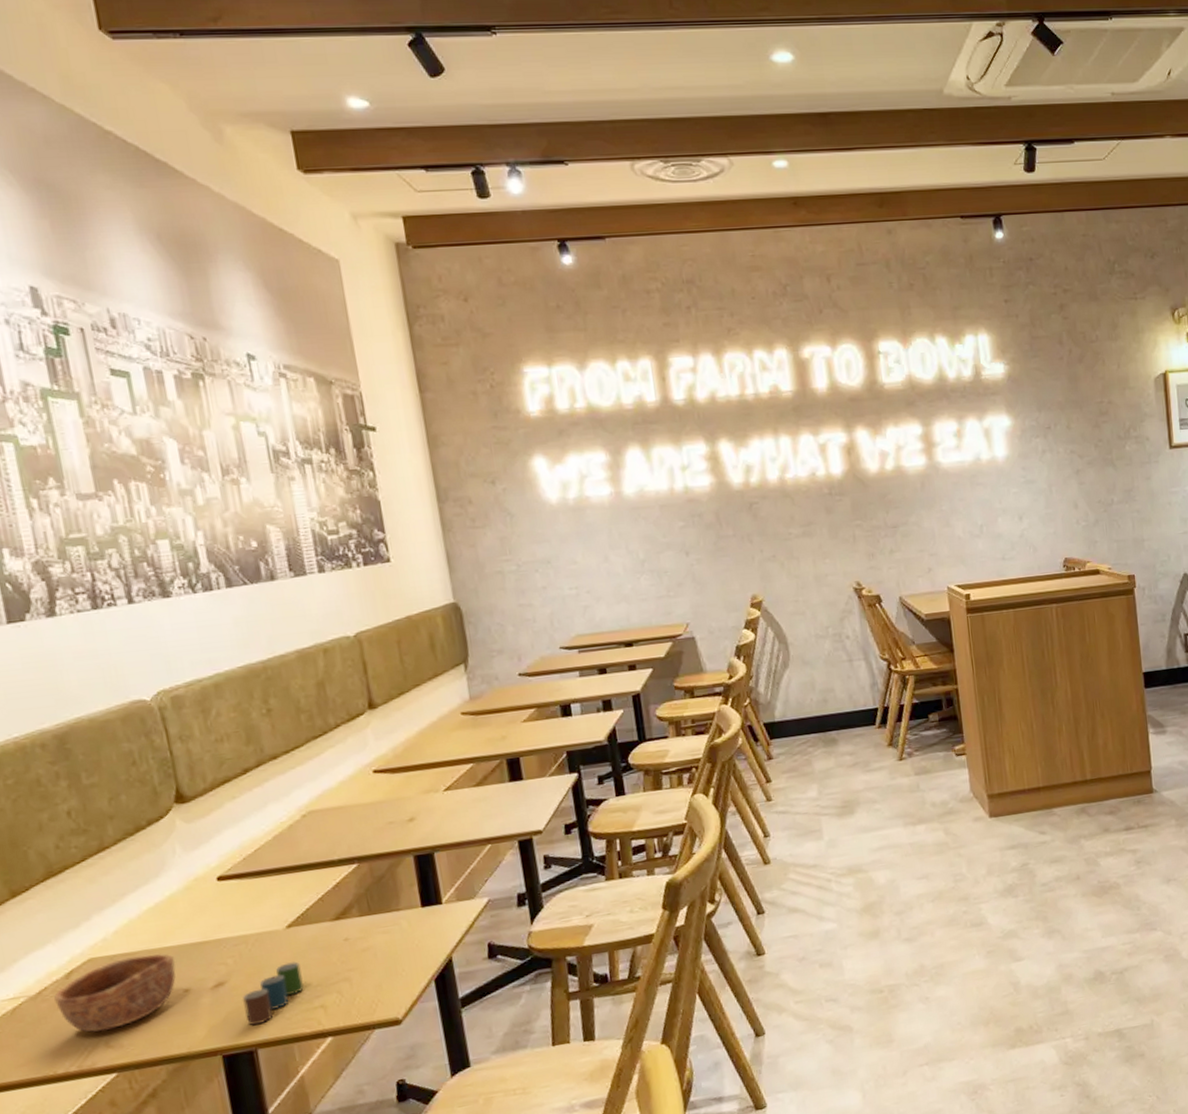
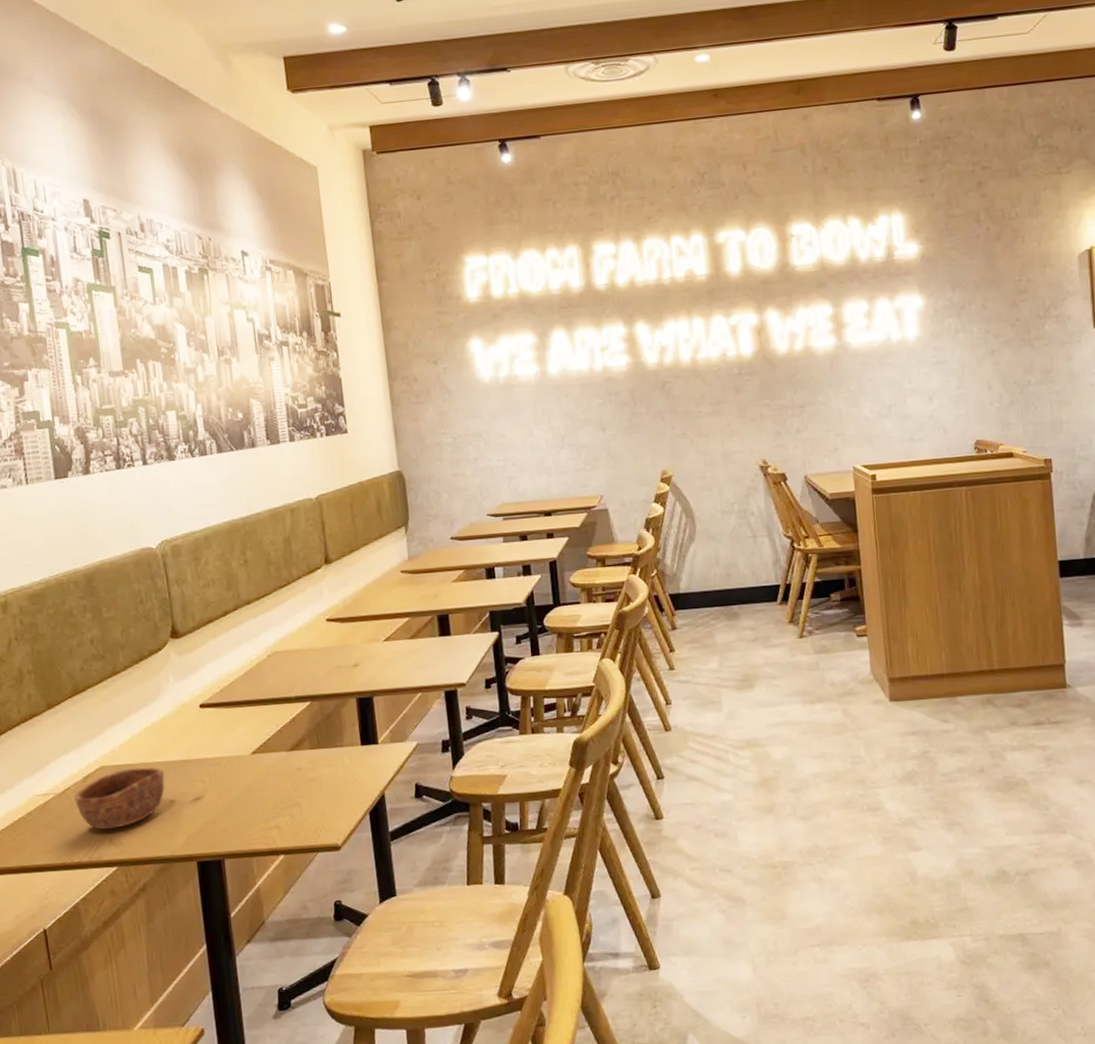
cup: present [242,961,304,1026] -> none [214,785,264,838]

